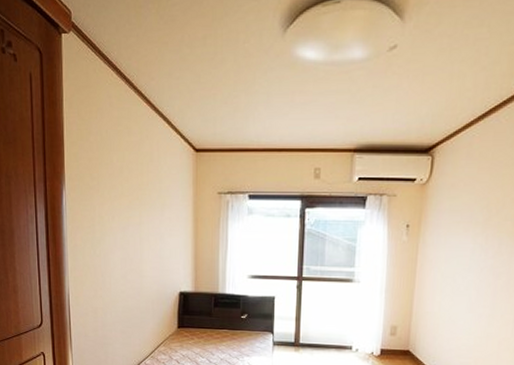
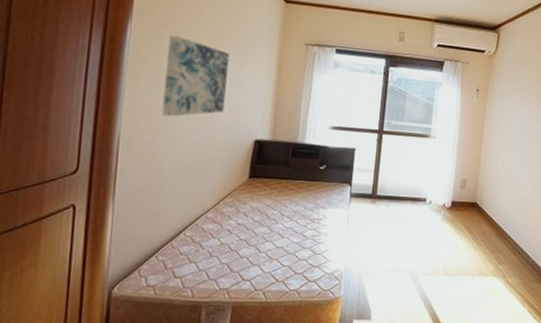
wall art: none [97,197,150,274] -> present [162,35,229,117]

